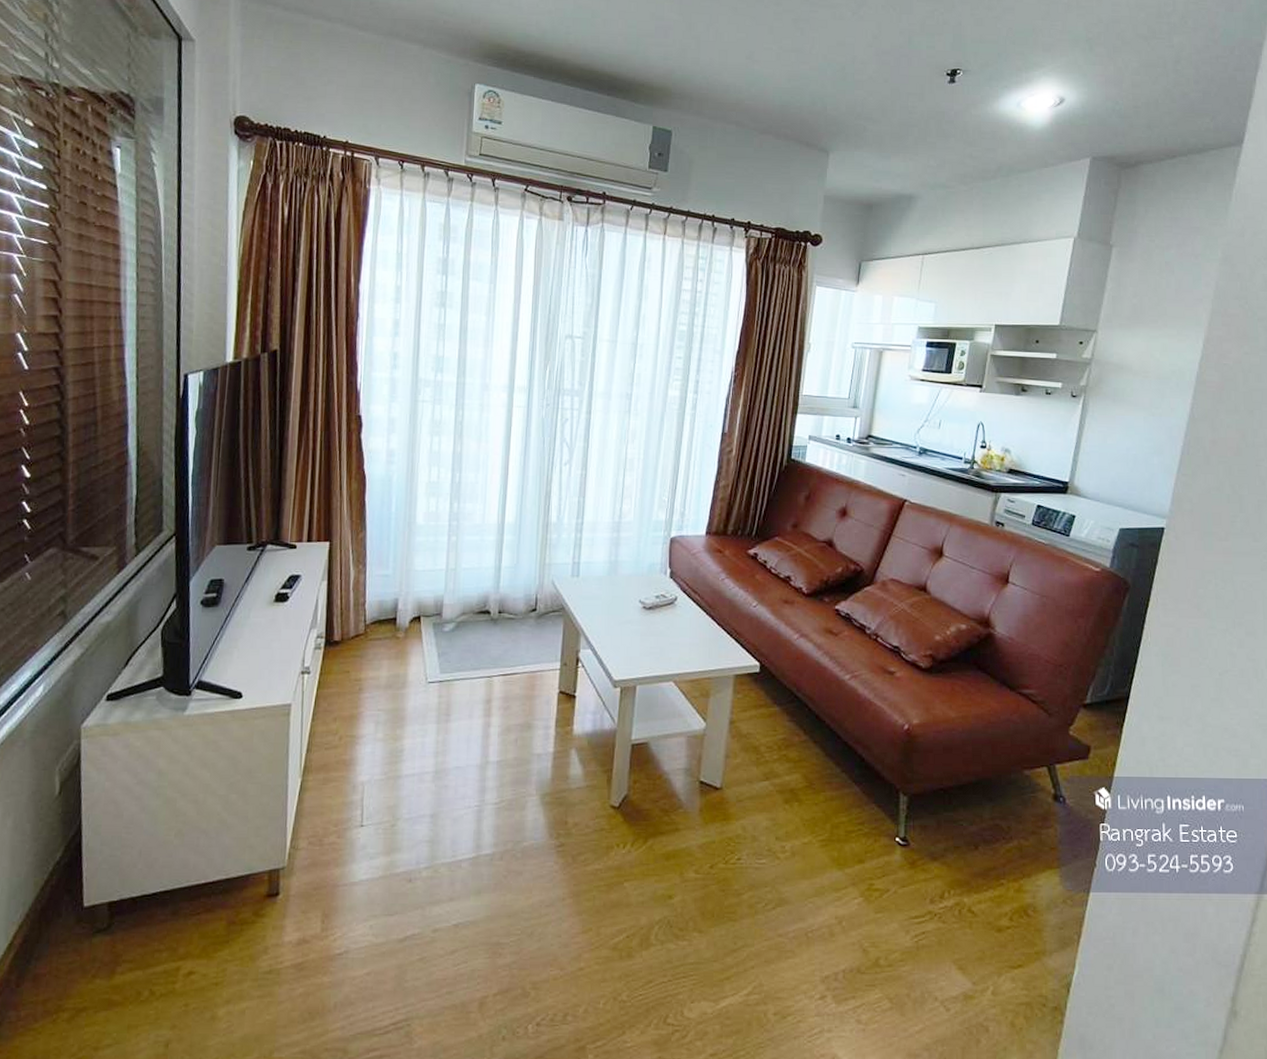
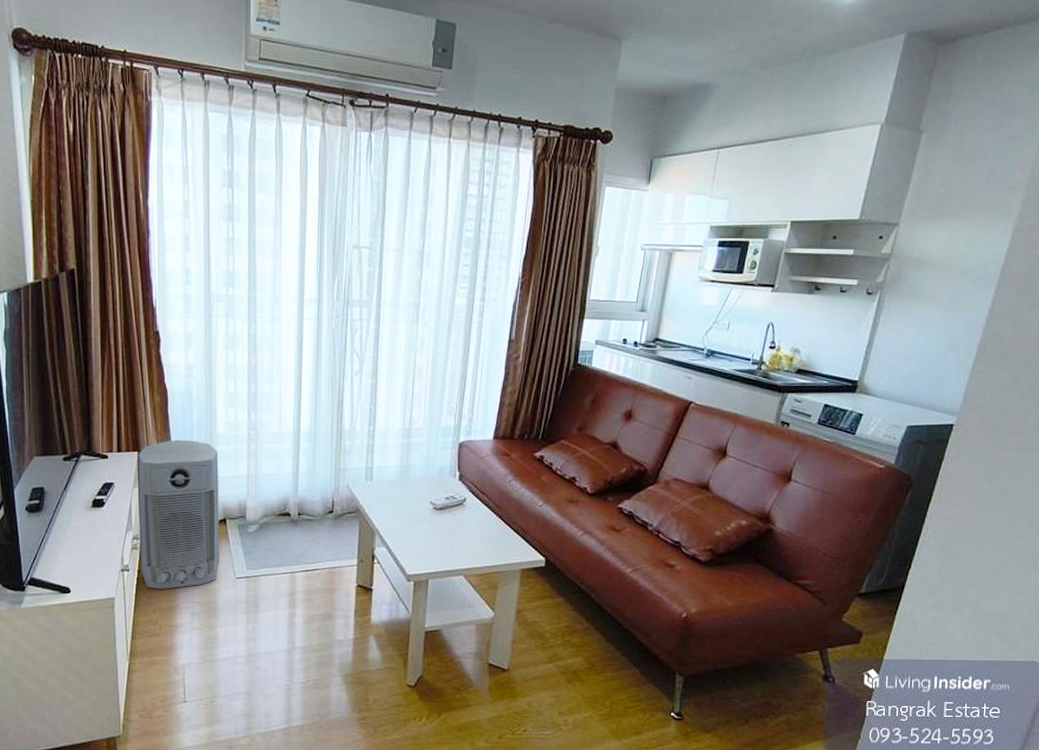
air purifier: none [323,529,416,695] -> present [138,439,219,589]

